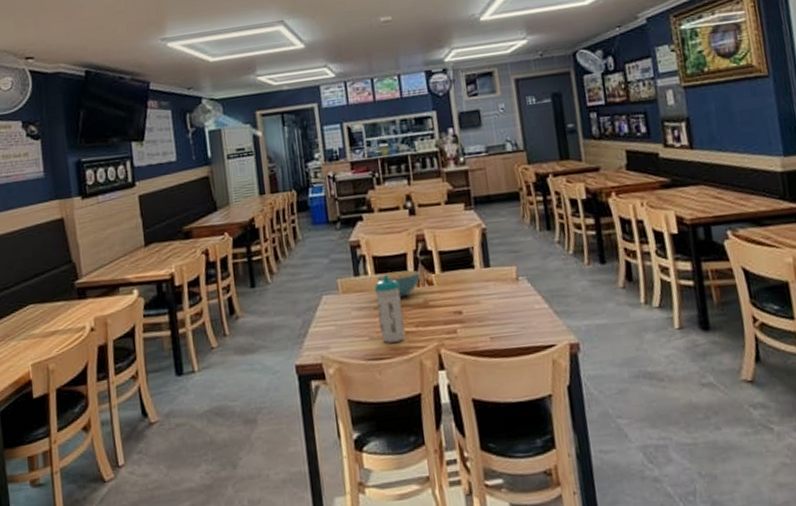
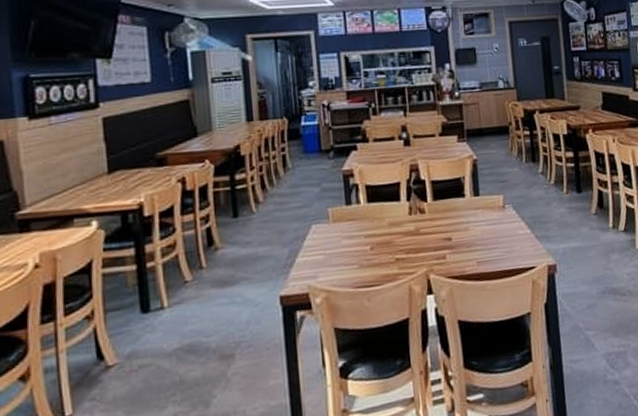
water bottle: present [374,274,405,343] -> none [367,203,396,270]
cereal bowl: present [376,270,420,297] -> none [369,199,413,225]

